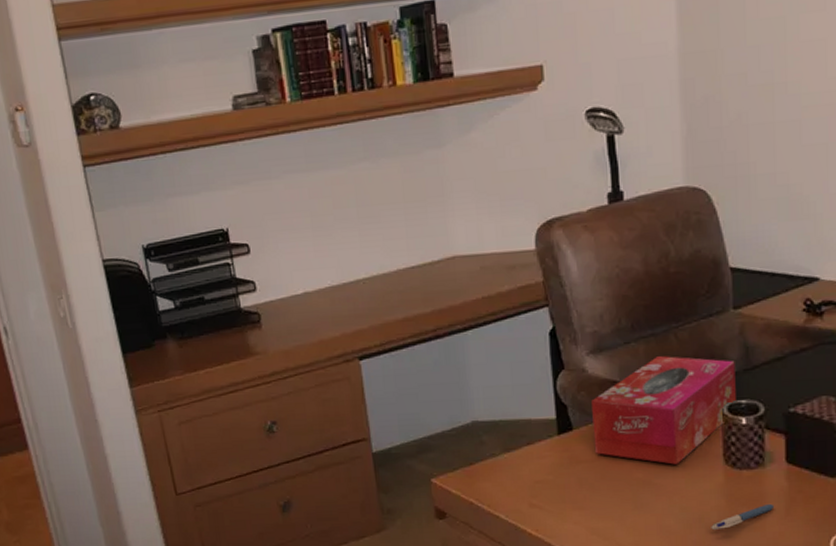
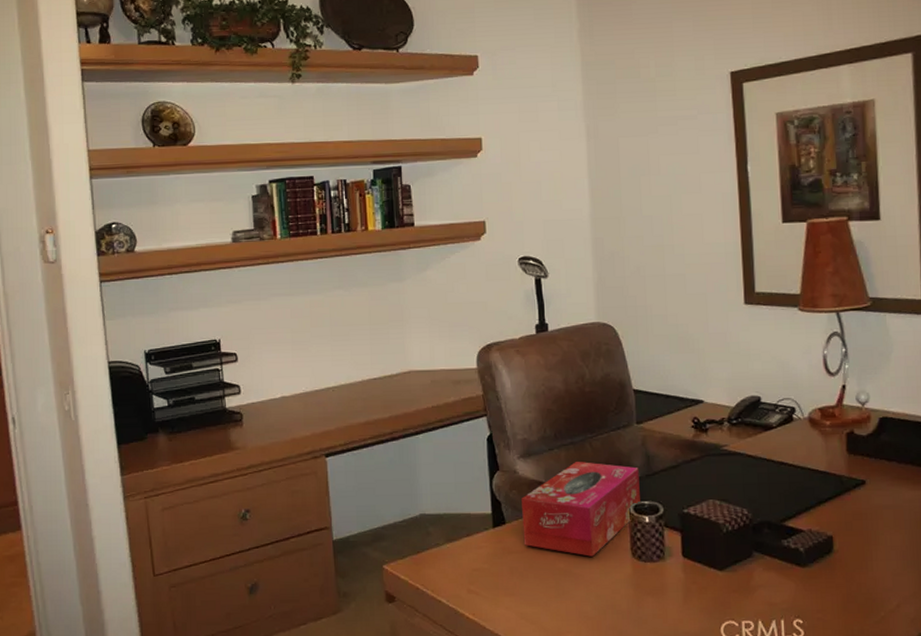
pen: present [711,503,775,531] -> none [622,593,674,617]

